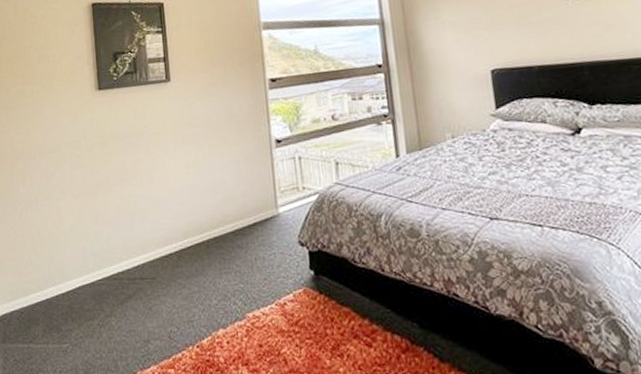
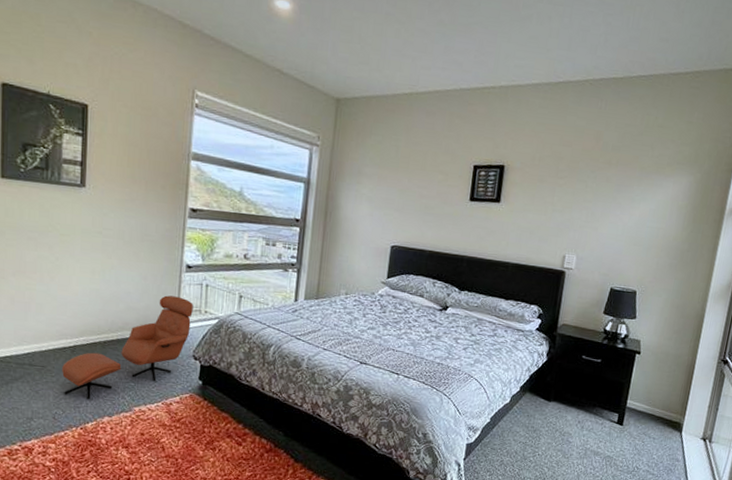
armchair: none [171,176,292,311] -> present [62,295,193,400]

